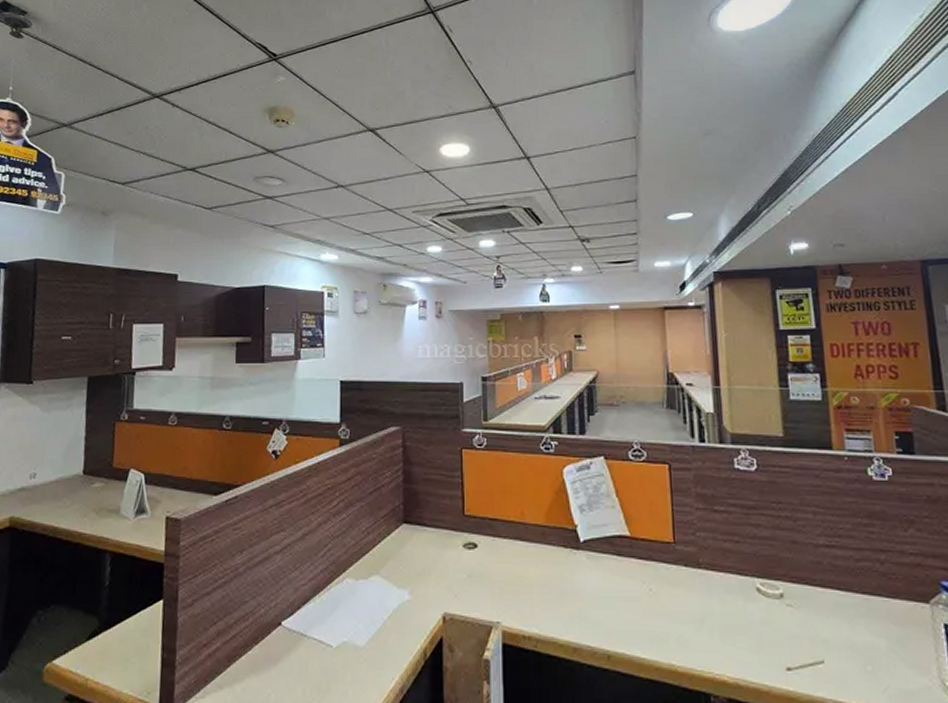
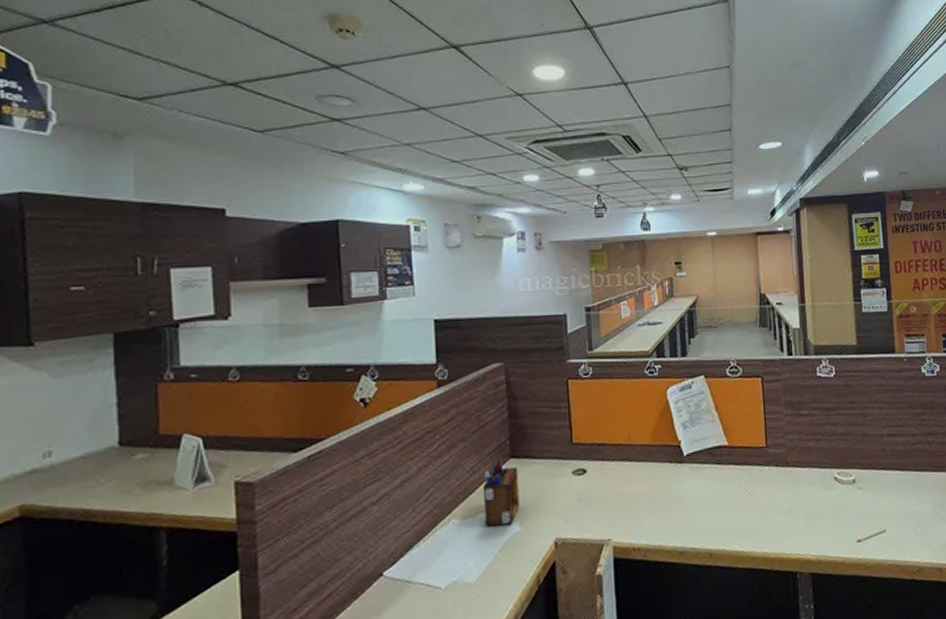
desk organizer: none [376,520,410,591] -> present [482,456,520,527]

